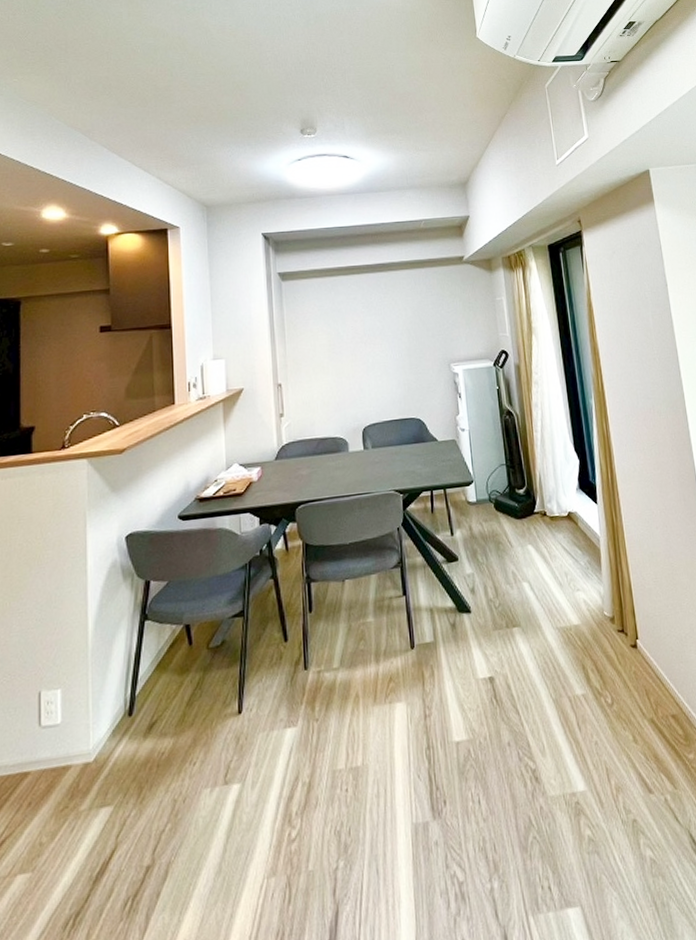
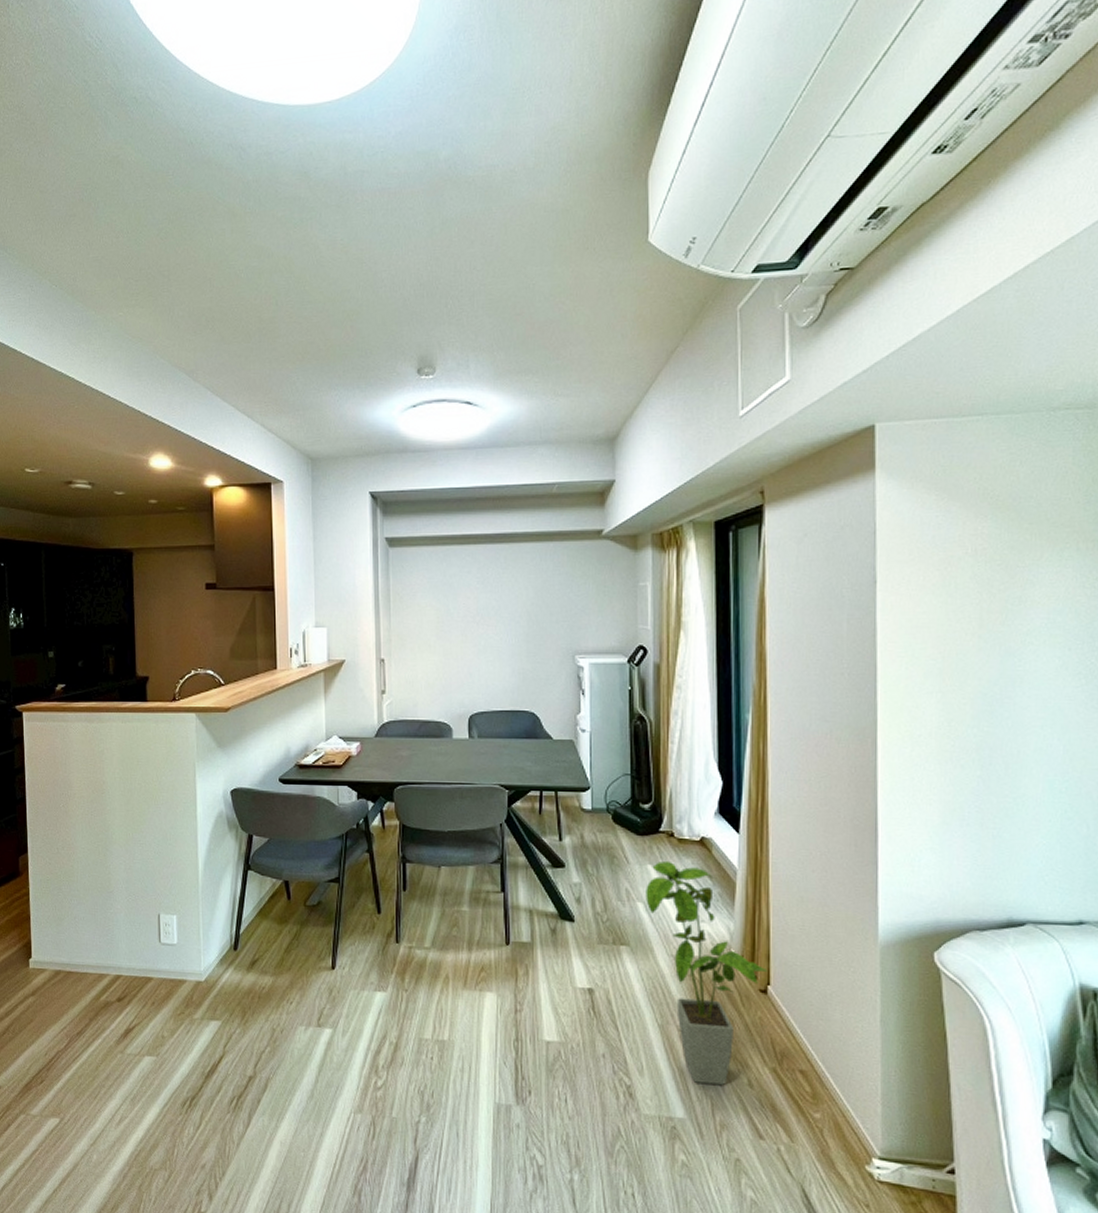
house plant: none [528,538,635,751] -> present [646,860,768,1085]

